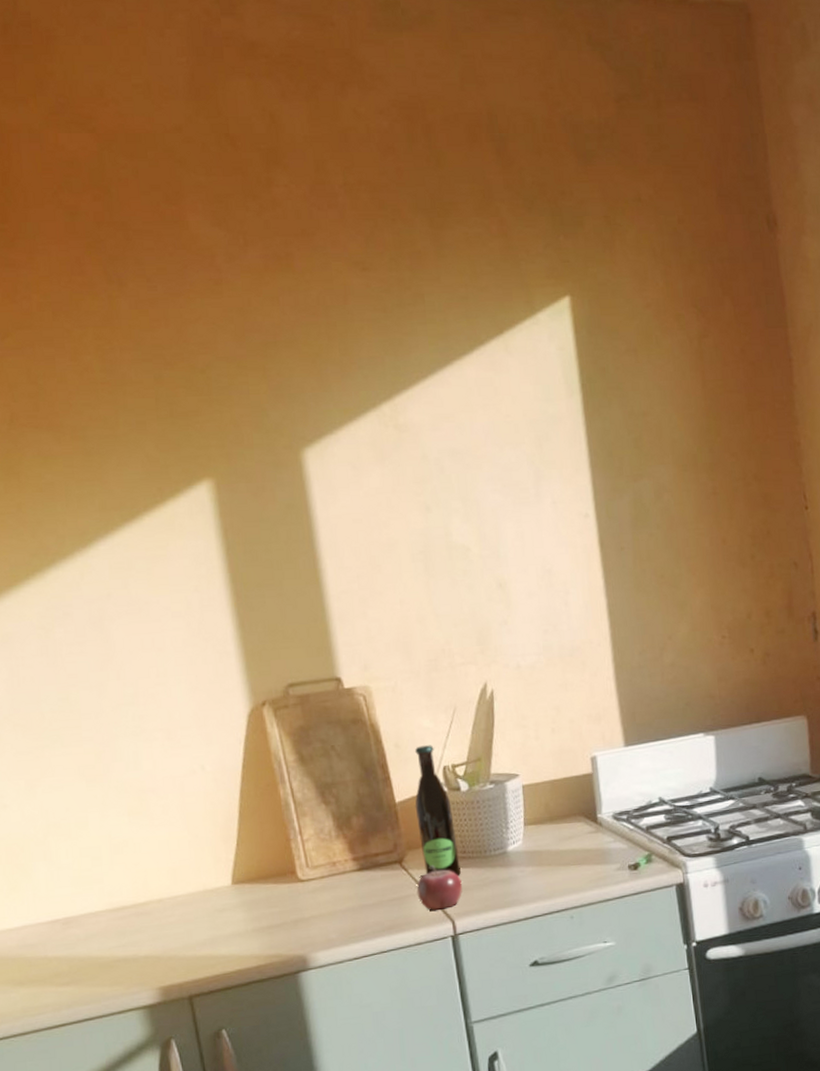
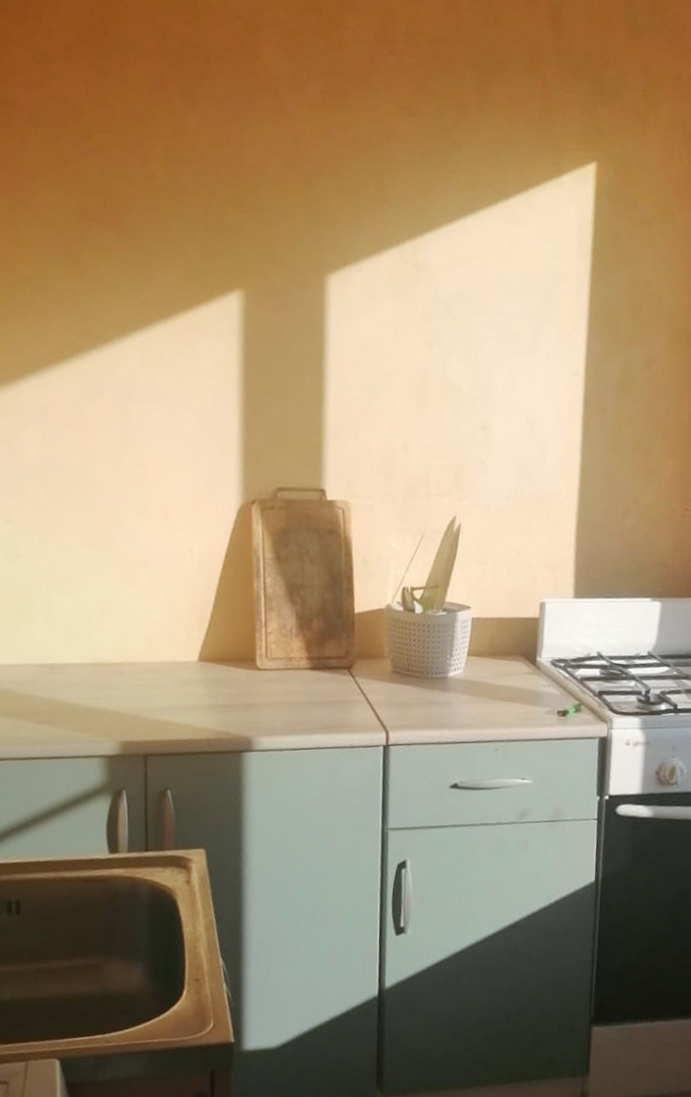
bottle: present [414,745,461,877] -> none [370,564,404,692]
fruit: present [416,865,463,911] -> none [359,677,402,720]

